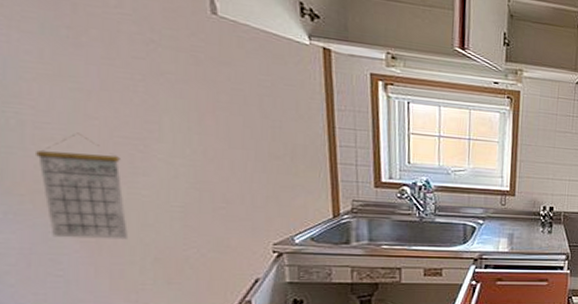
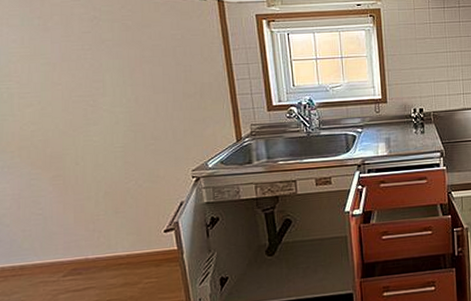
calendar: present [36,132,128,240] -> none [21,97,85,183]

